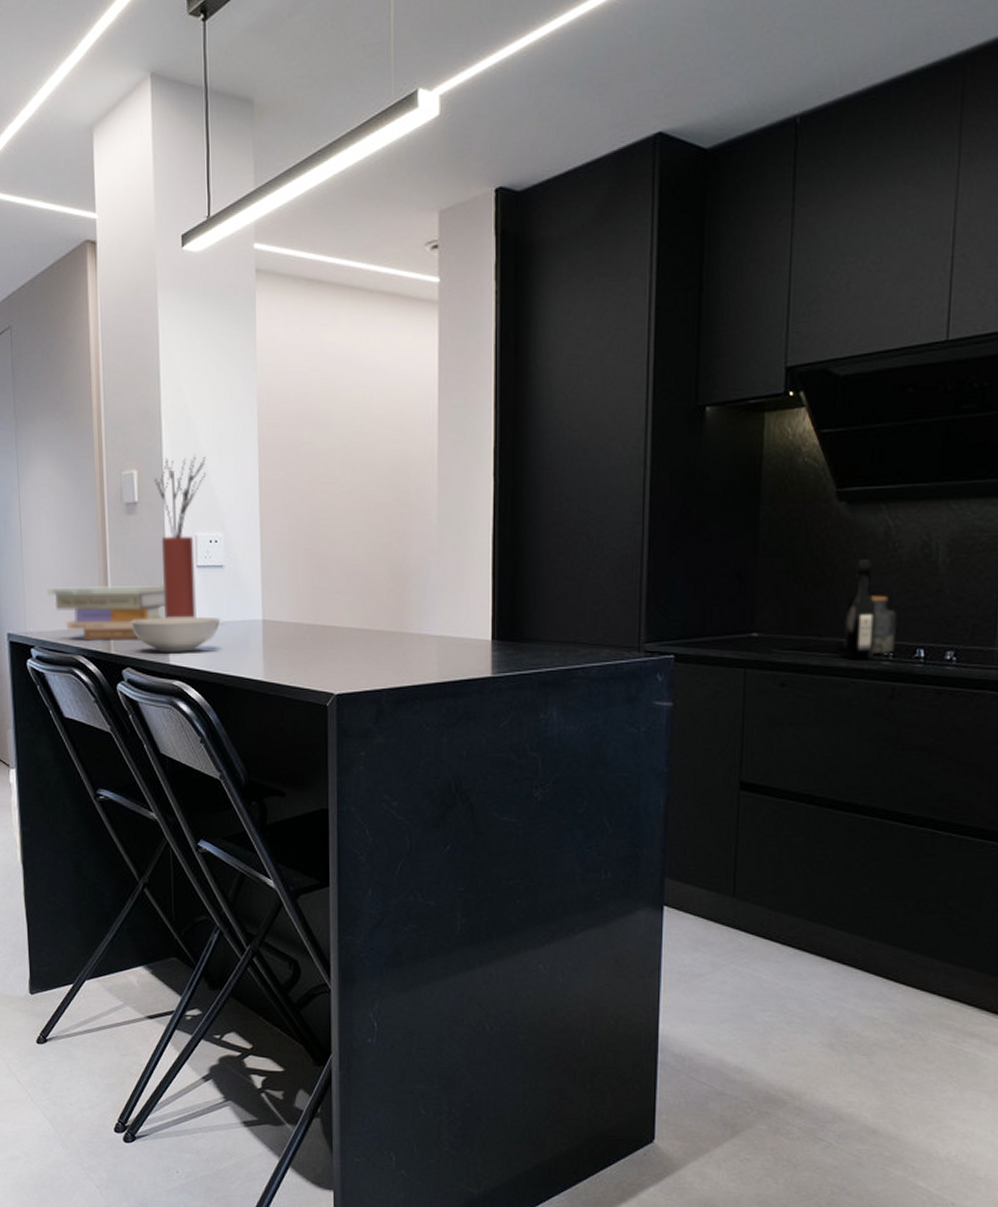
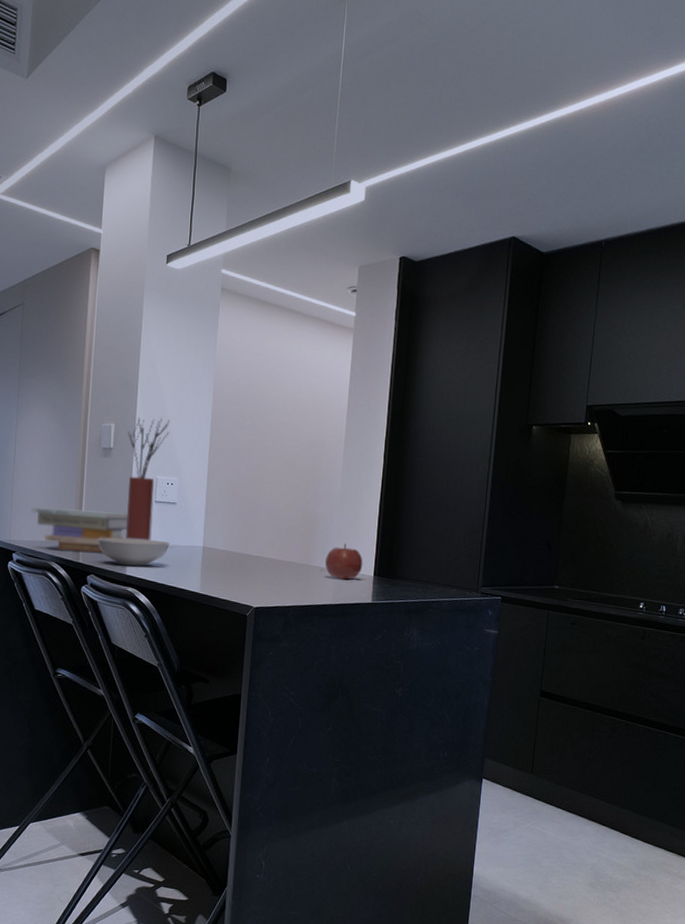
fruit: none [424,599,476,648] -> present [324,543,363,580]
jar: present [843,595,898,653] -> none [614,566,650,607]
bottle: present [845,559,876,660] -> none [615,541,637,611]

